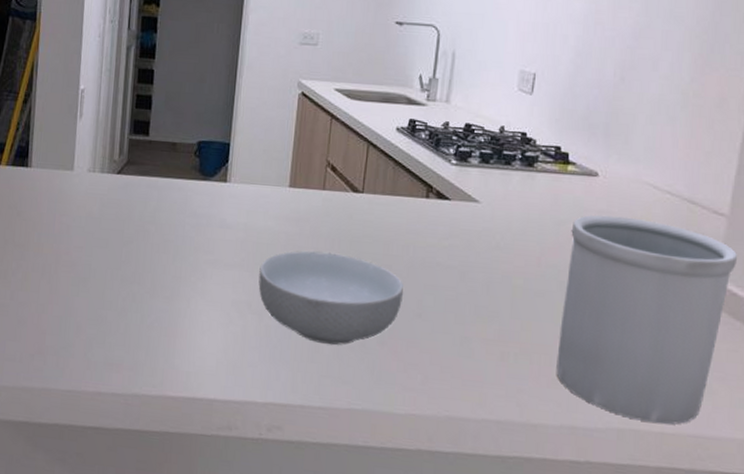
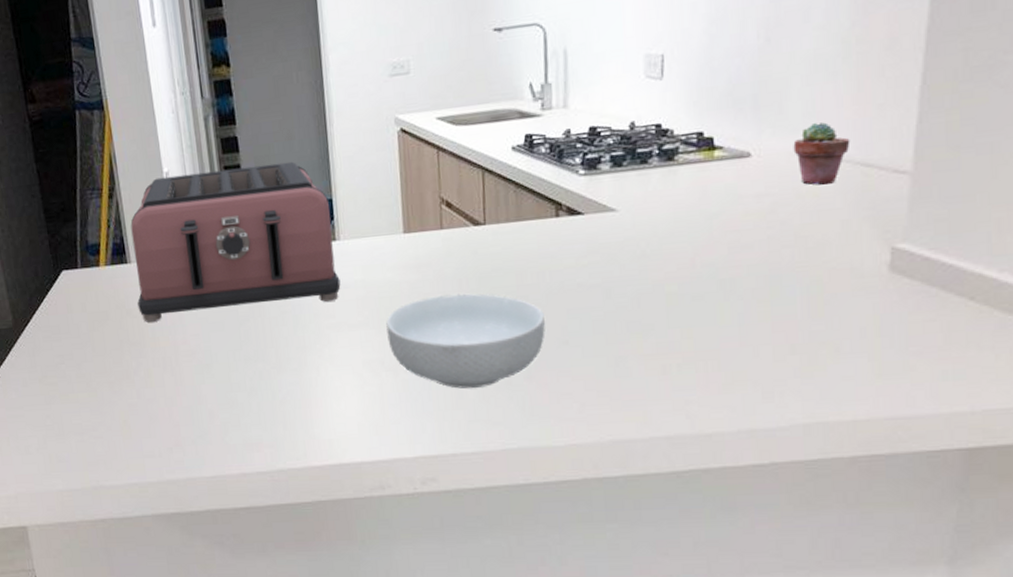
toaster: none [29,93,227,239] -> present [130,161,341,322]
utensil holder: present [556,215,737,425] -> none [725,194,926,413]
potted succulent: none [634,158,681,213] -> present [793,122,851,186]

